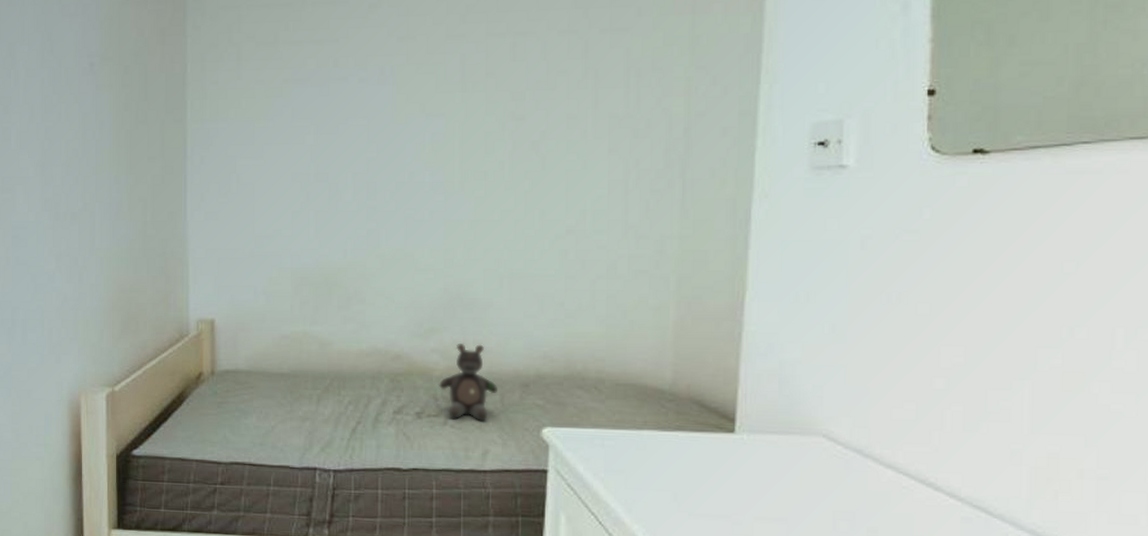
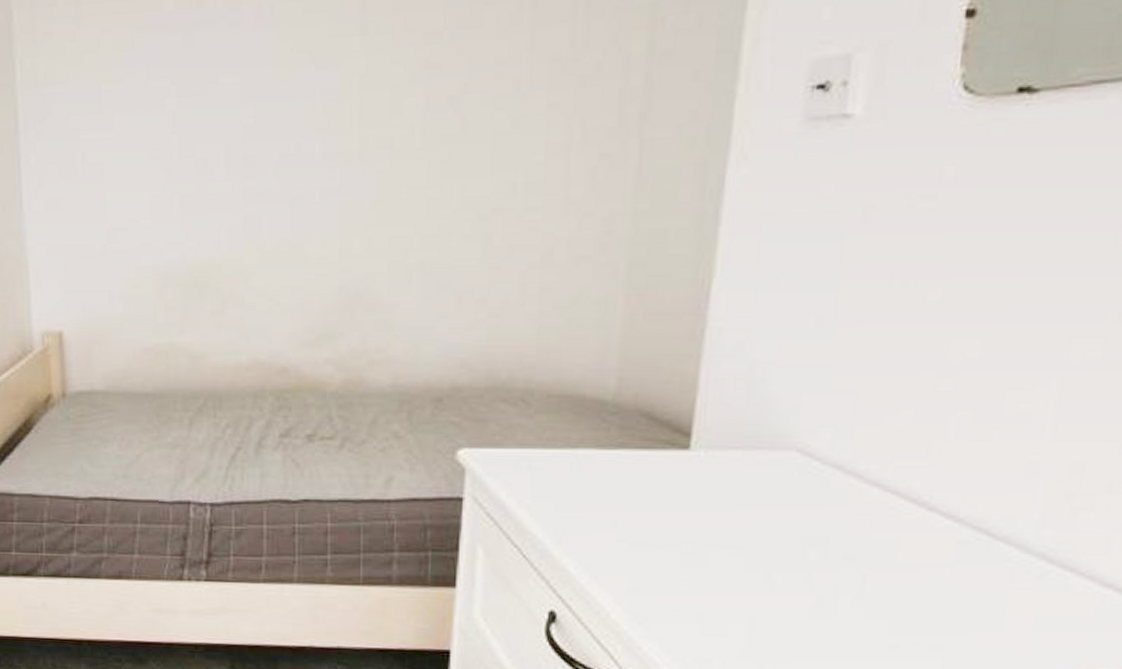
stuffed animal: present [438,344,499,421] -> none [333,352,406,443]

